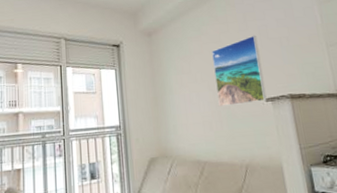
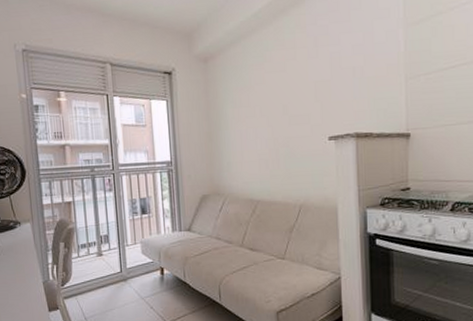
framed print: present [212,35,267,107] -> none [274,63,330,144]

